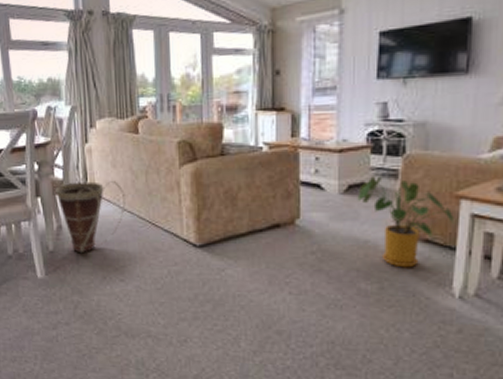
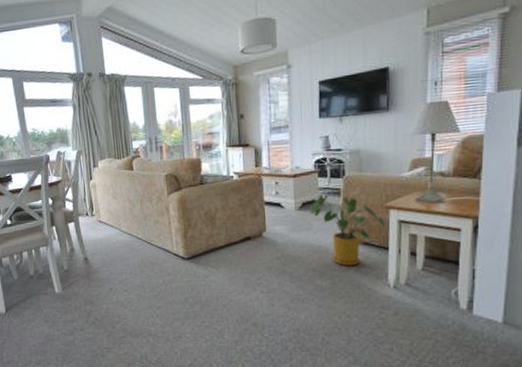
basket: present [55,181,126,252] -> none [67,210,126,270]

